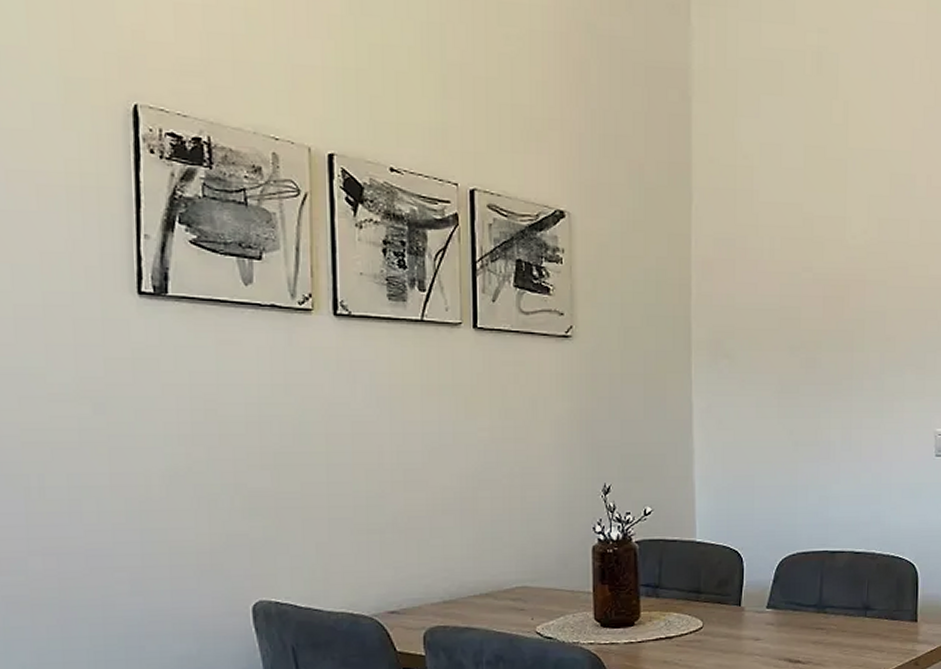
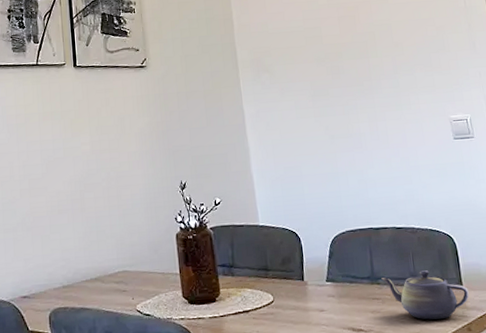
teapot: none [829,600,923,653] -> present [381,270,469,320]

